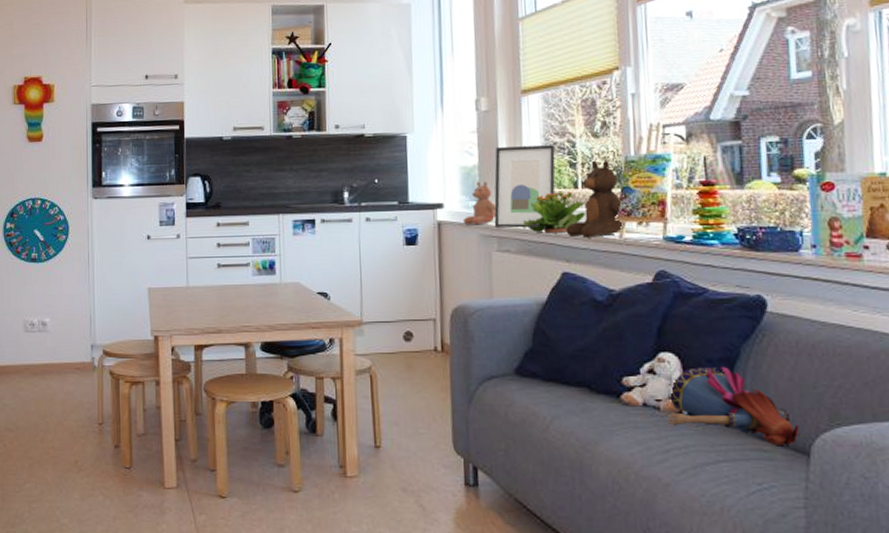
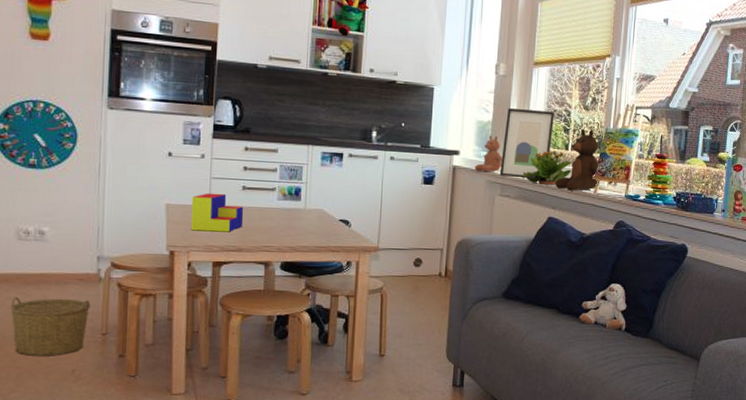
basket: none [21,388,87,447] -> present [10,297,90,356]
toy blocks: none [171,273,221,314] -> present [191,193,244,232]
doll: present [652,367,803,447] -> none [602,296,698,354]

